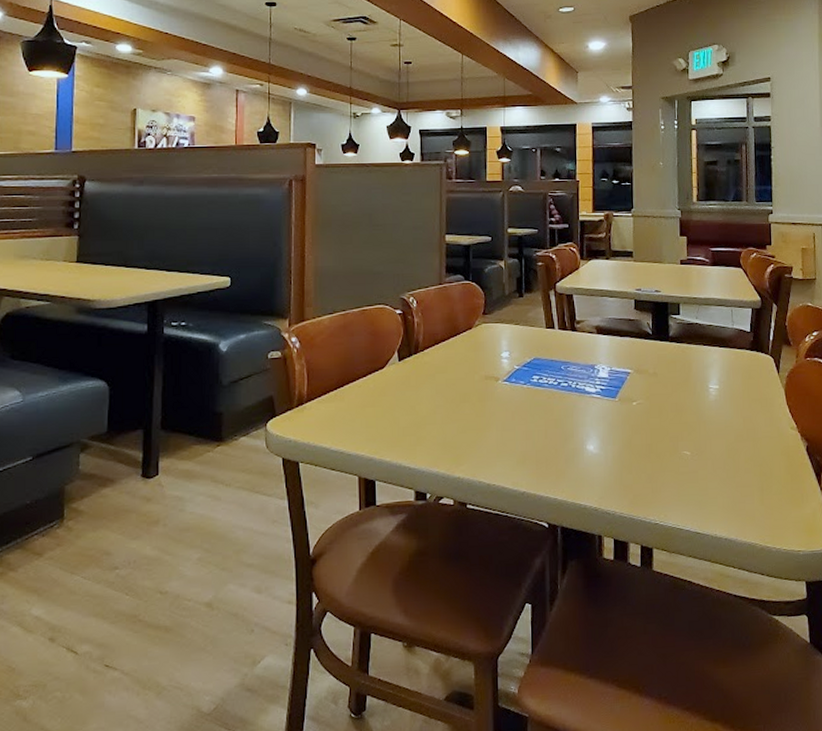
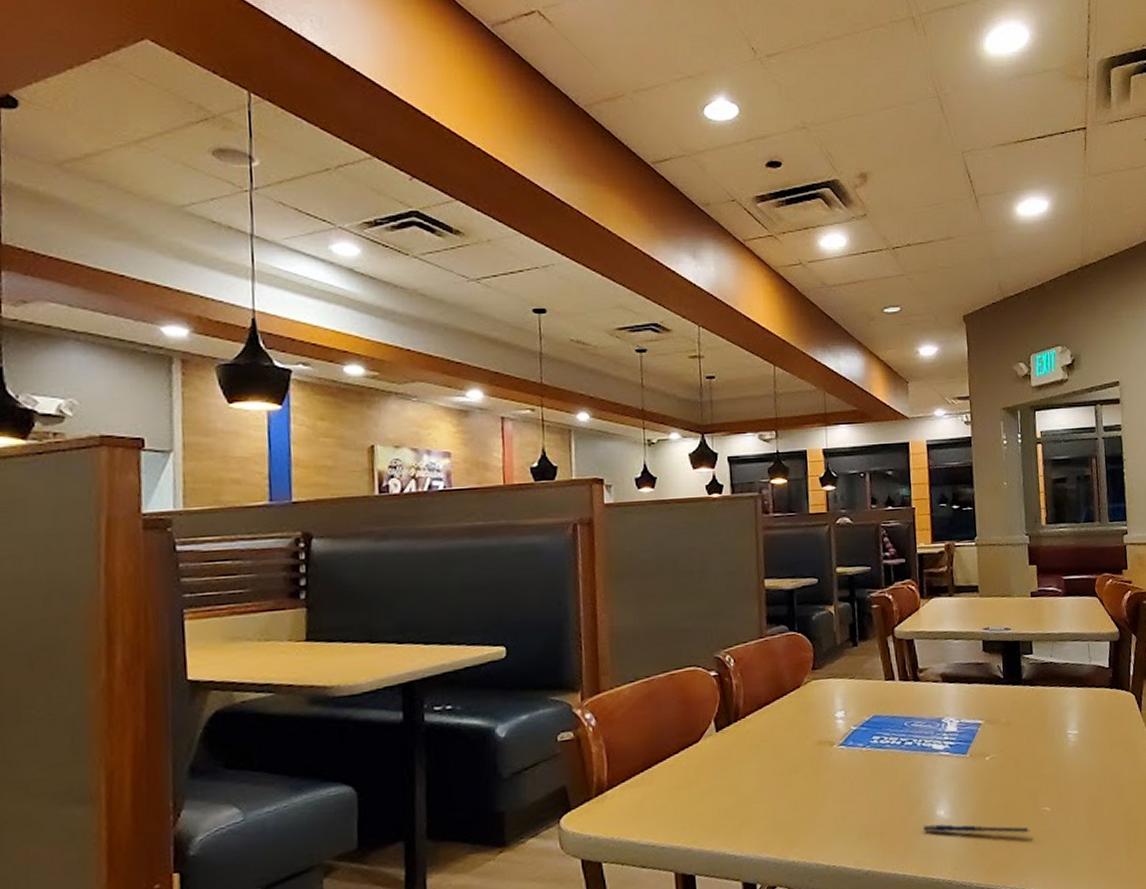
pen: none [574,456,671,474] -> present [923,824,1031,834]

